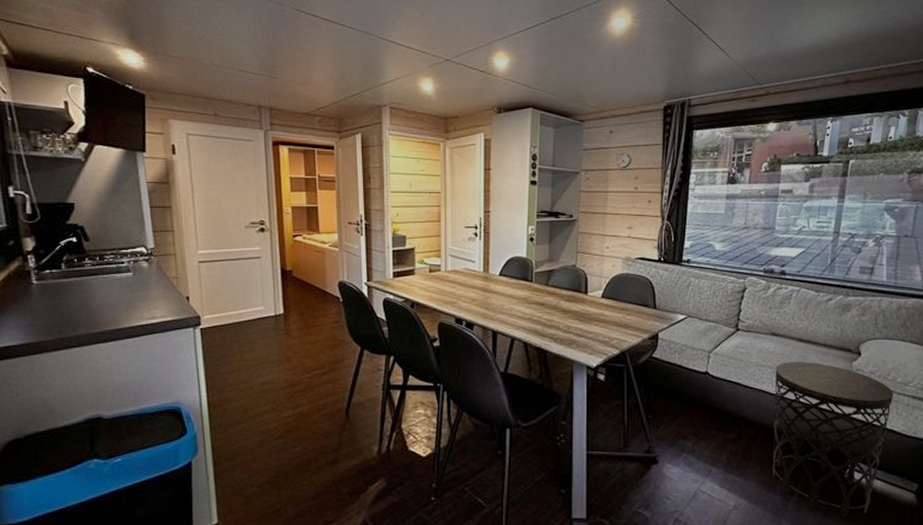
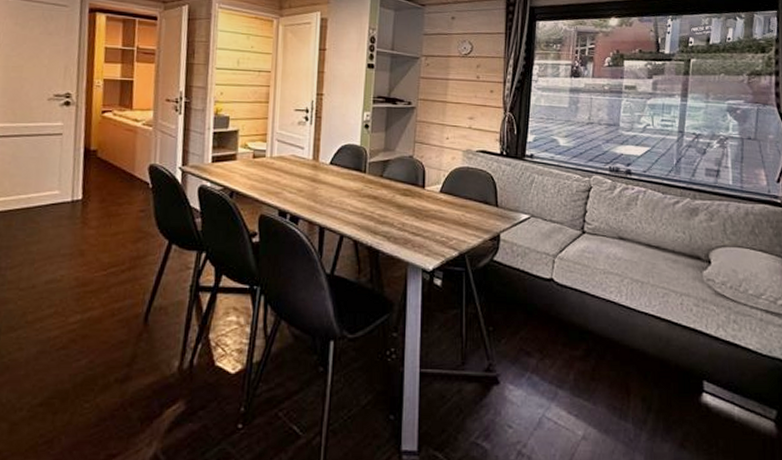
side table: present [772,362,894,517] -> none [623,269,747,450]

